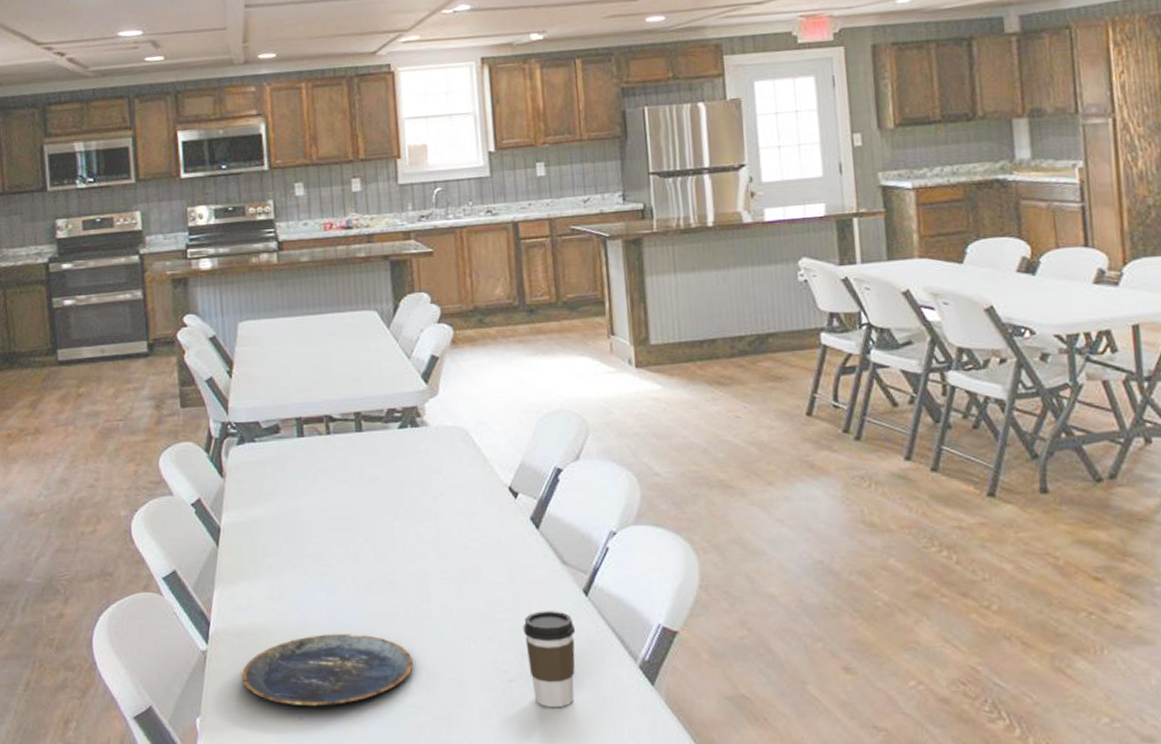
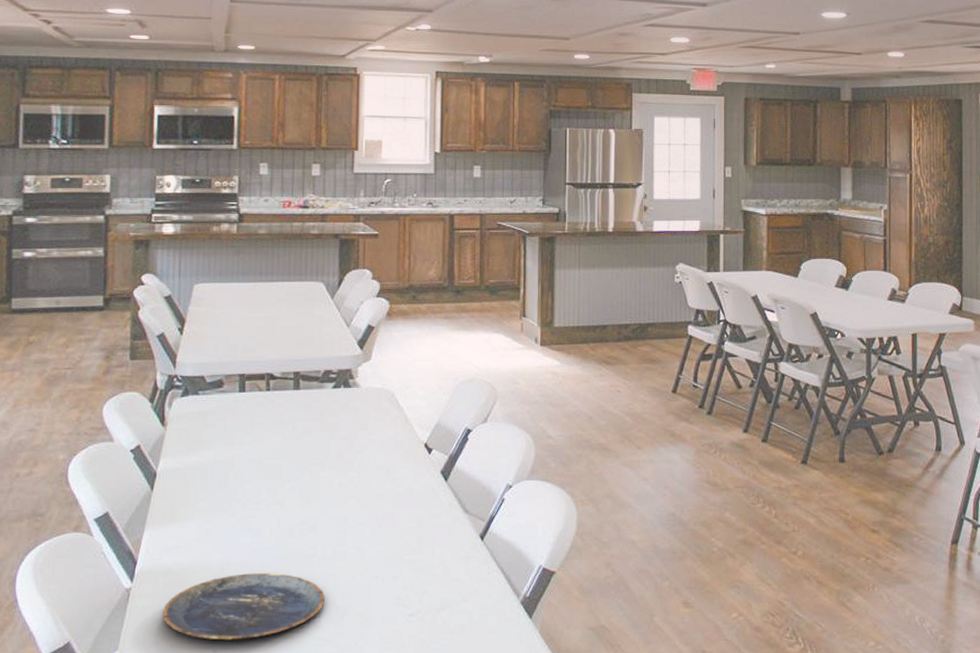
coffee cup: present [523,611,576,708] -> none [425,553,470,639]

